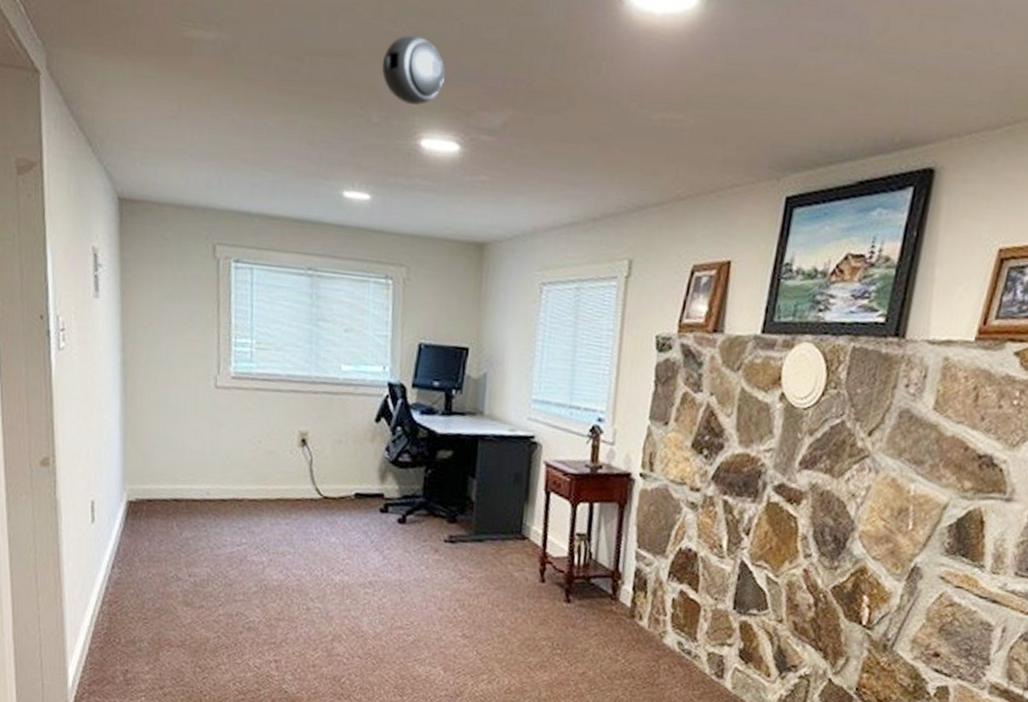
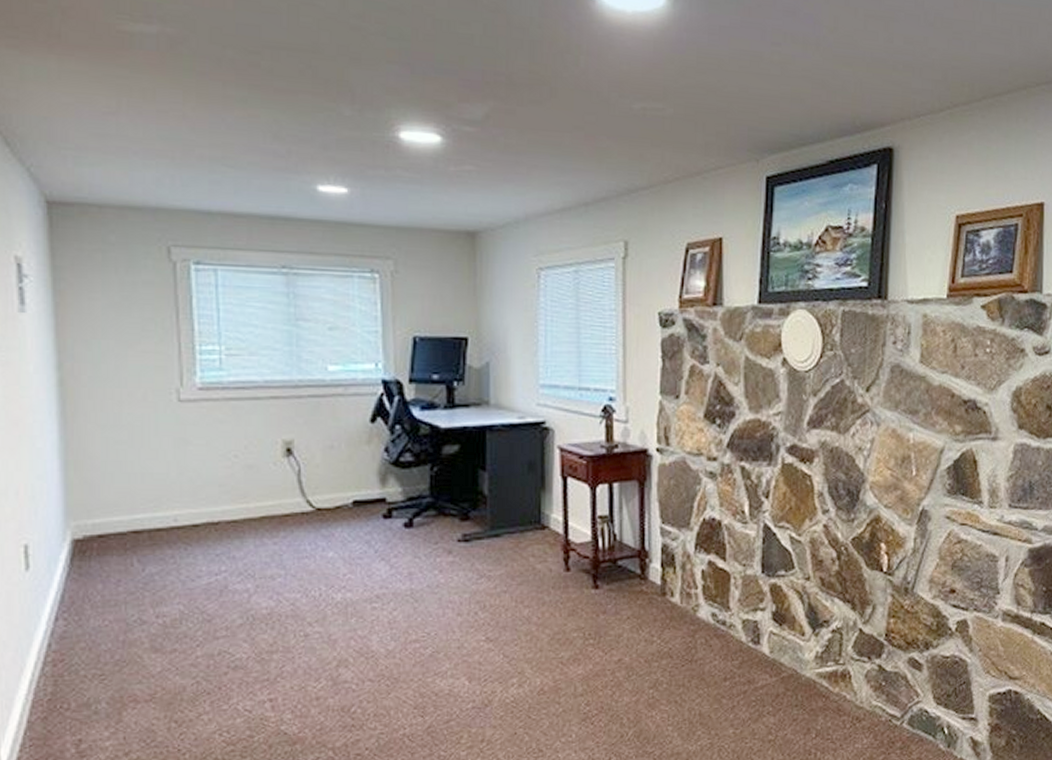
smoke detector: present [382,34,445,105] -> none [351,29,420,98]

